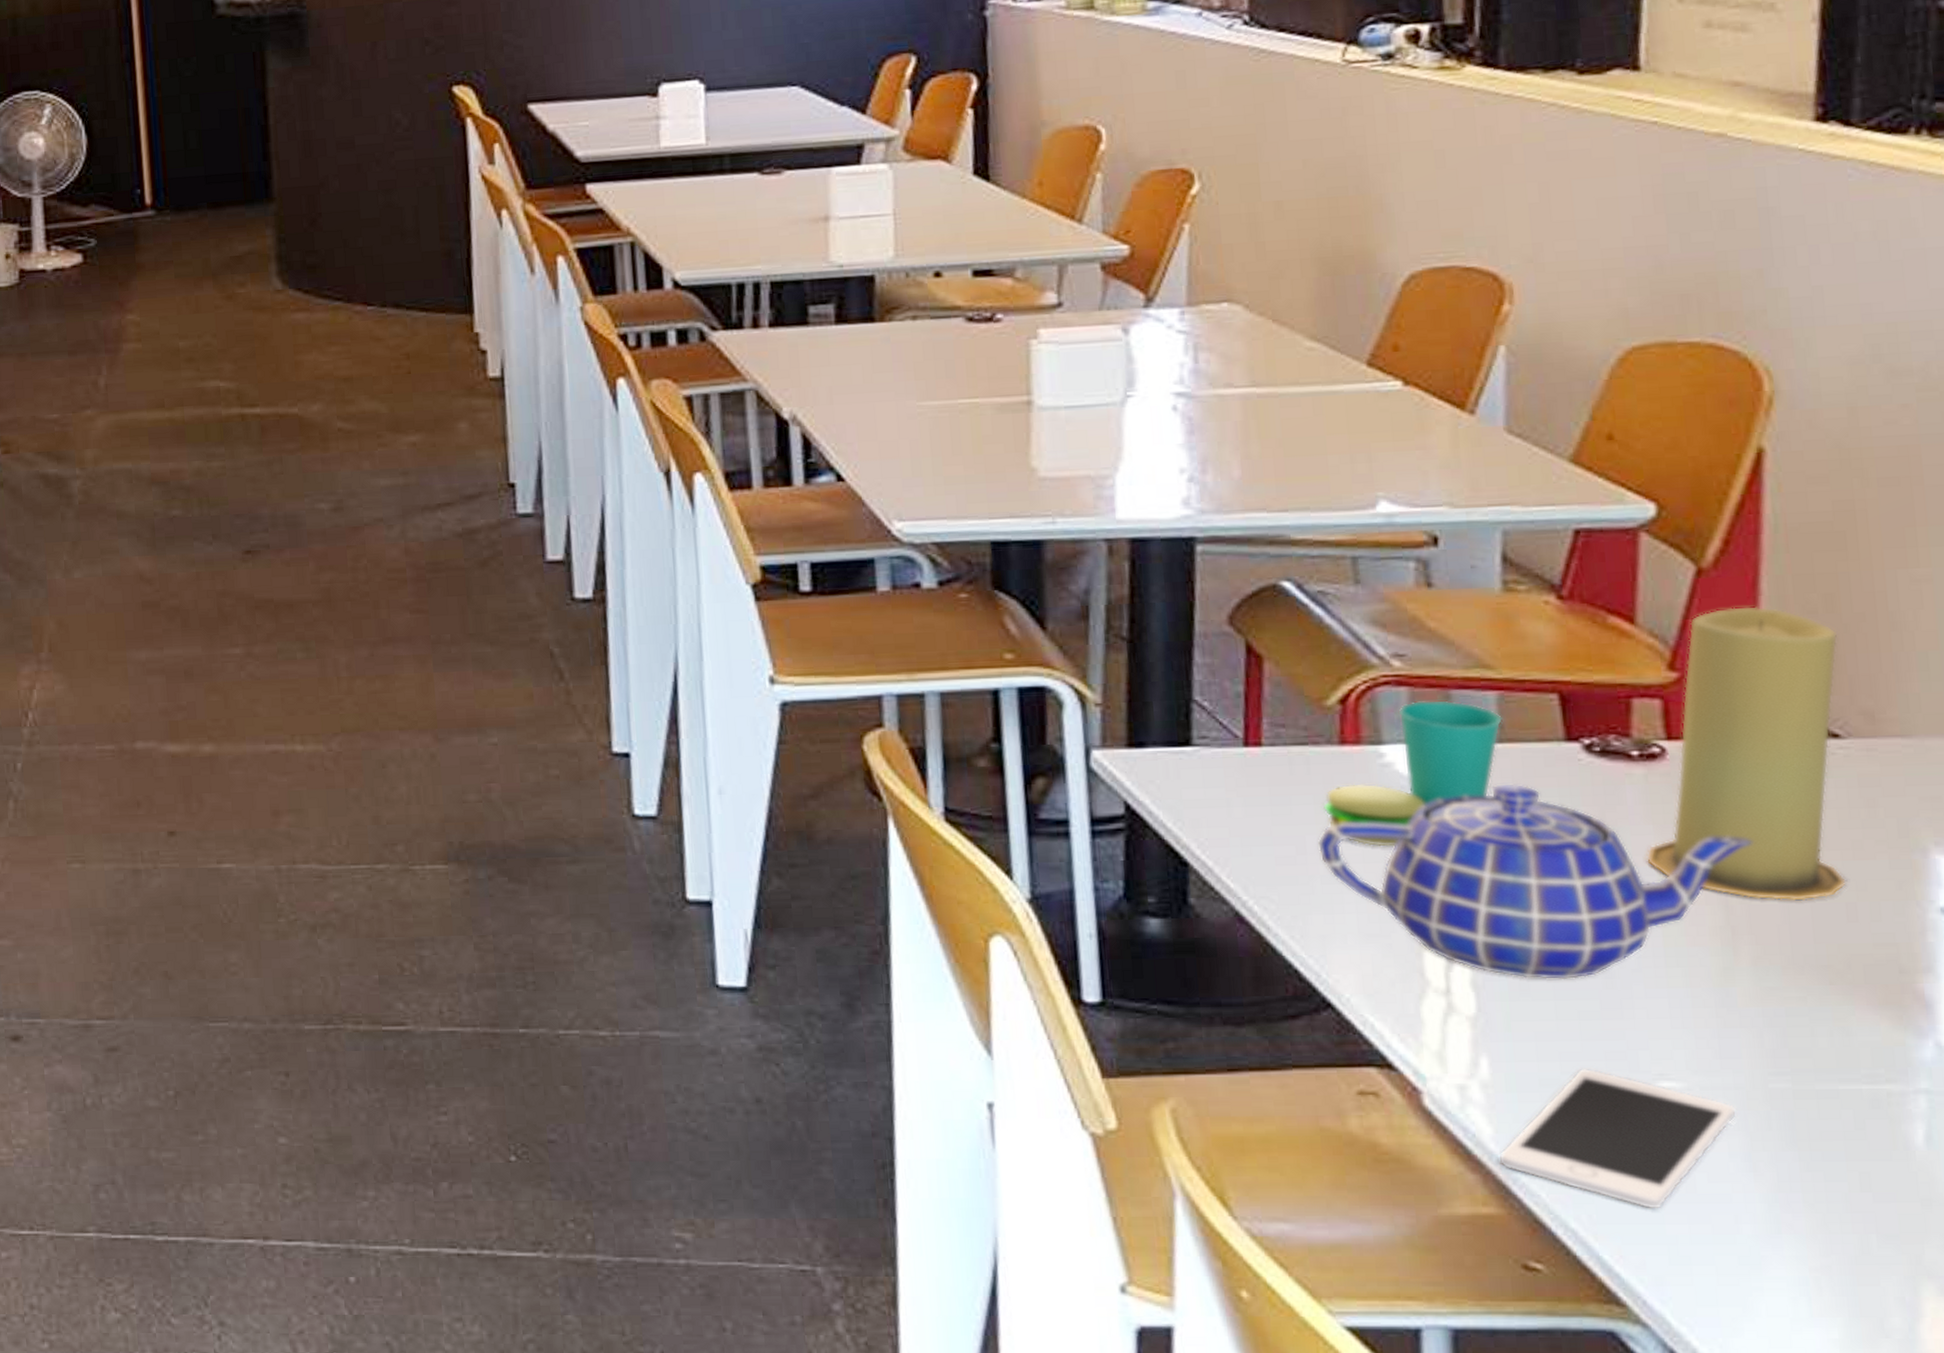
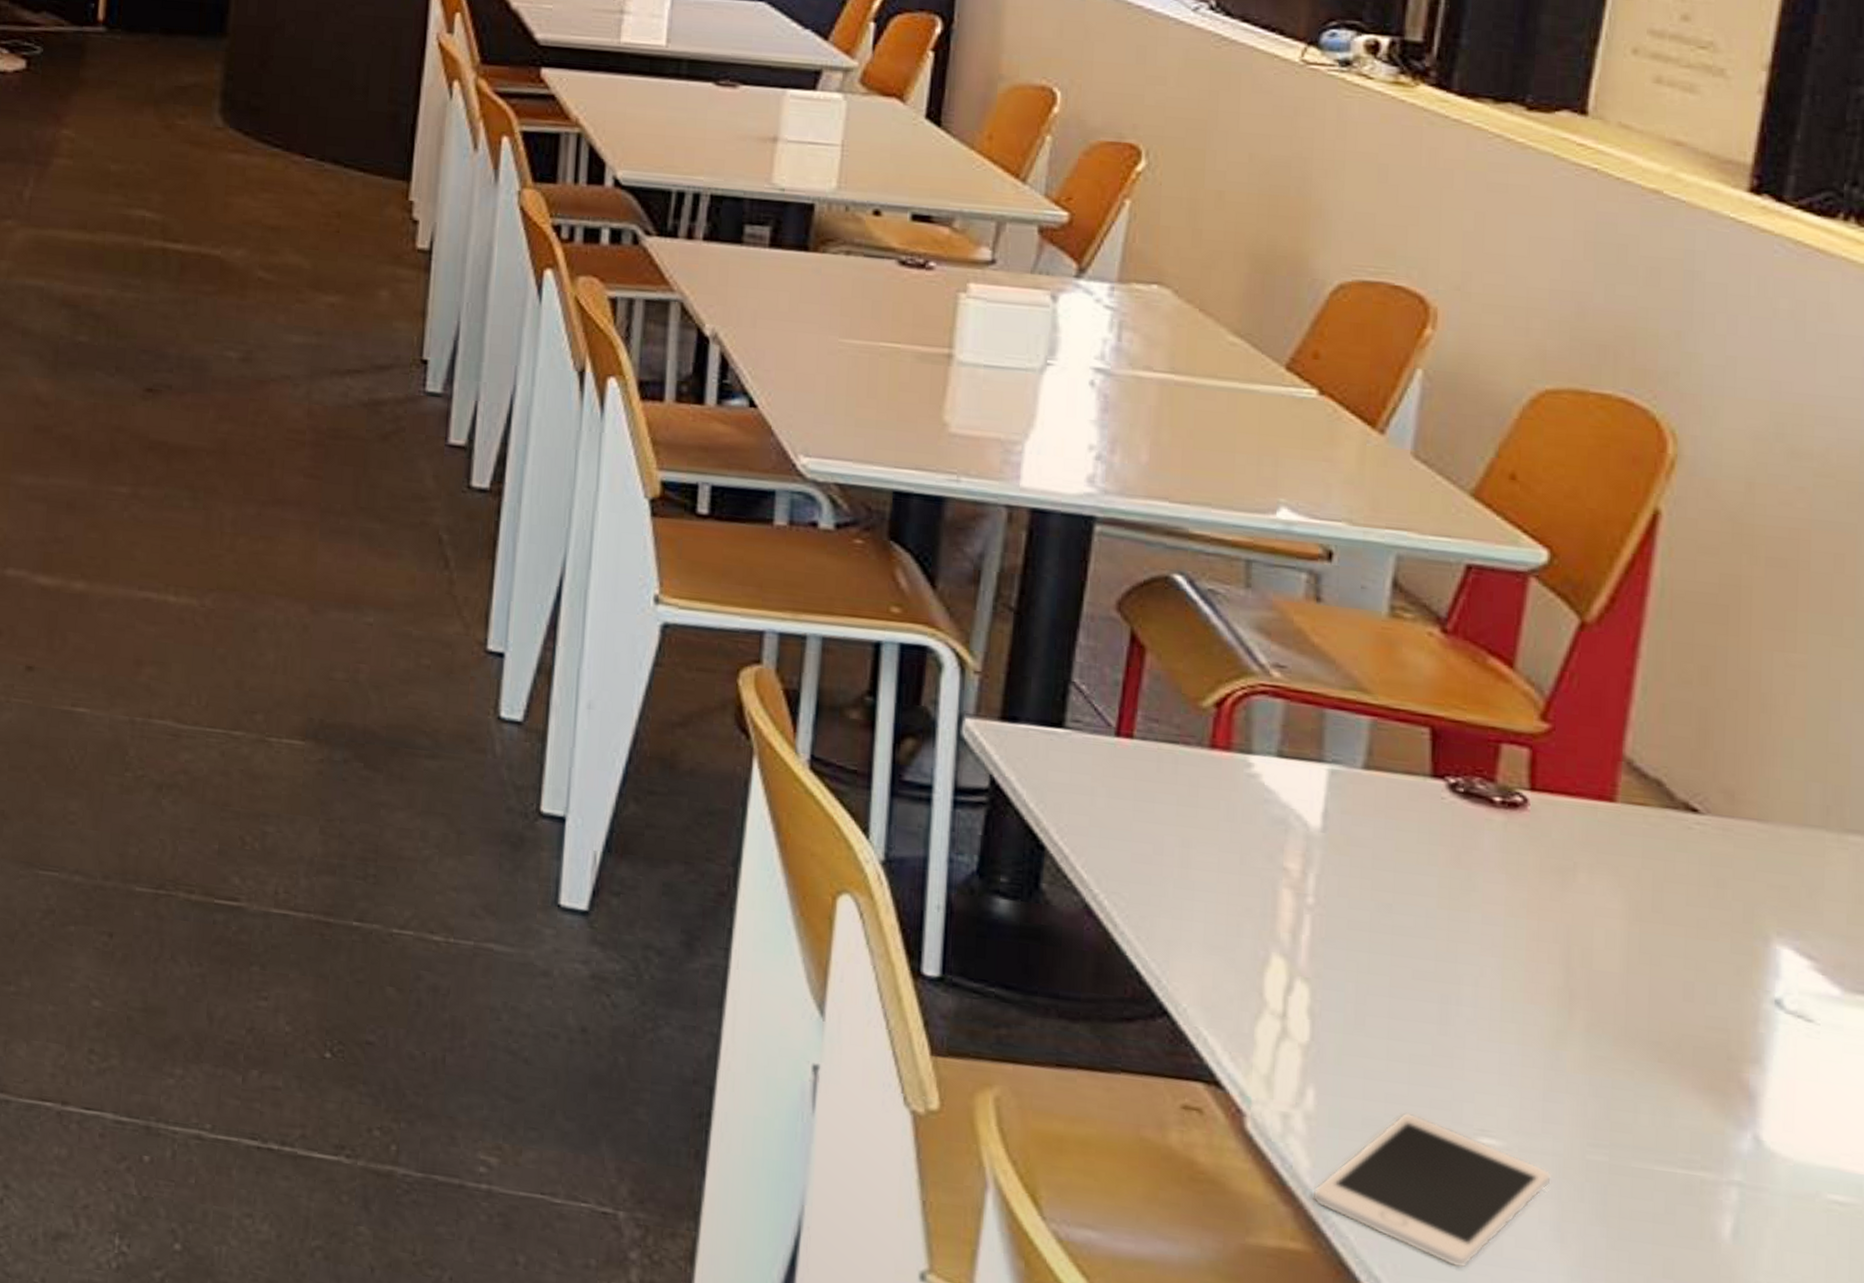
teapot: present [1317,783,1753,980] -> none [1174,810,1602,1021]
cup: present [1322,699,1504,848] -> none [1184,714,1374,861]
candle: present [1646,605,1846,901] -> none [1496,665,1709,974]

